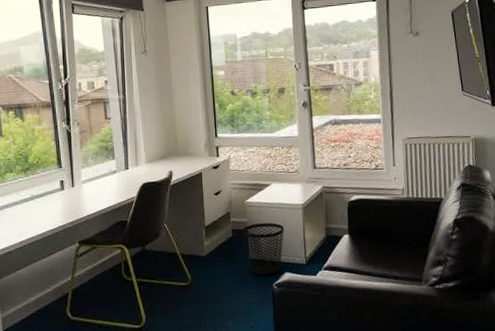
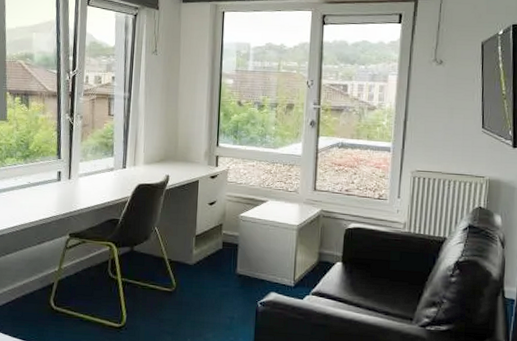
wastebasket: present [242,222,285,276] -> none [233,238,277,293]

